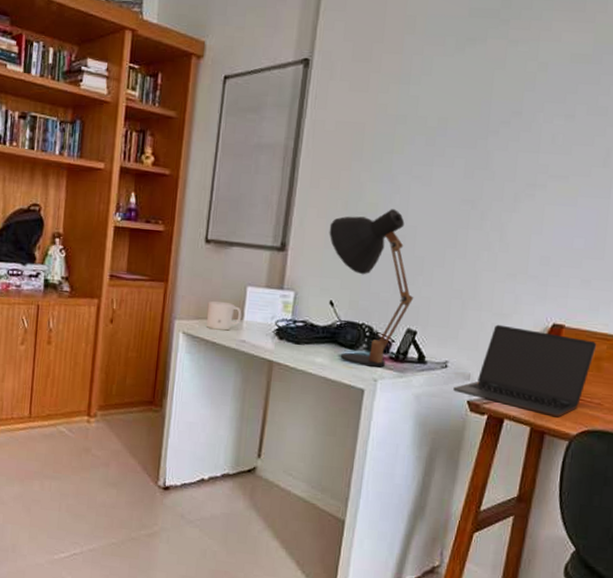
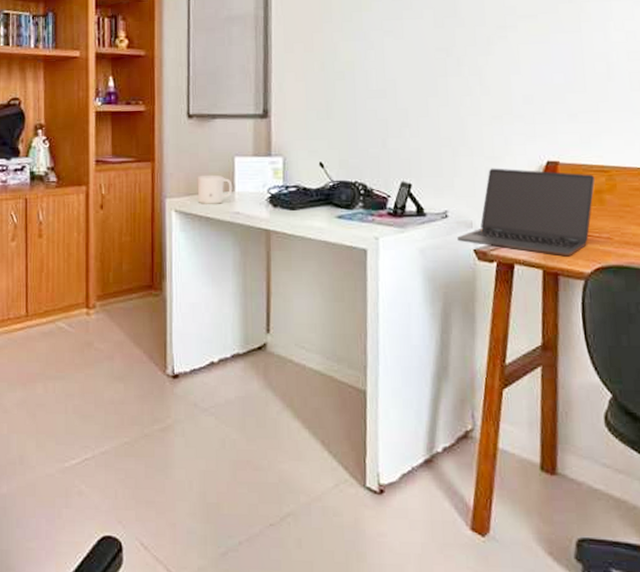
desk lamp: present [329,209,414,368] -> none [309,65,404,225]

